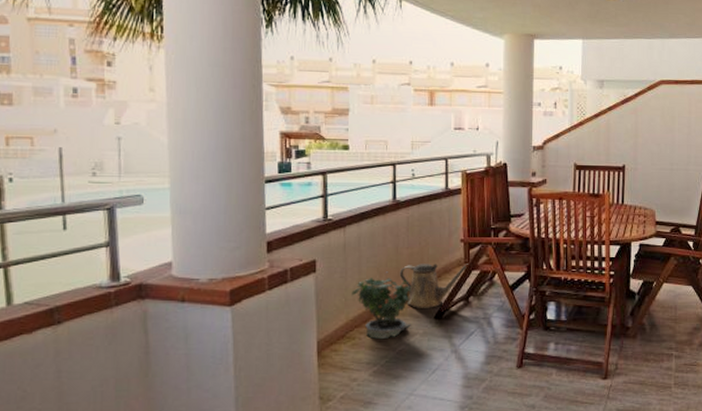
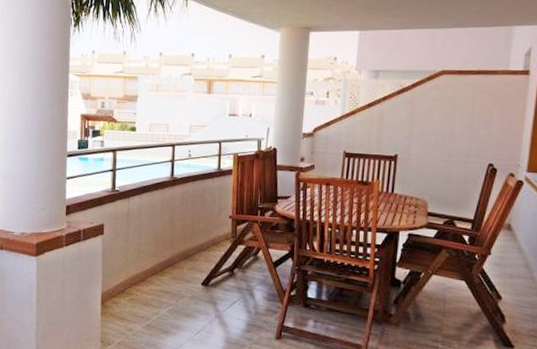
potted plant: present [351,271,411,340] -> none [131,239,182,298]
watering can: present [399,264,468,308] -> none [173,235,235,275]

